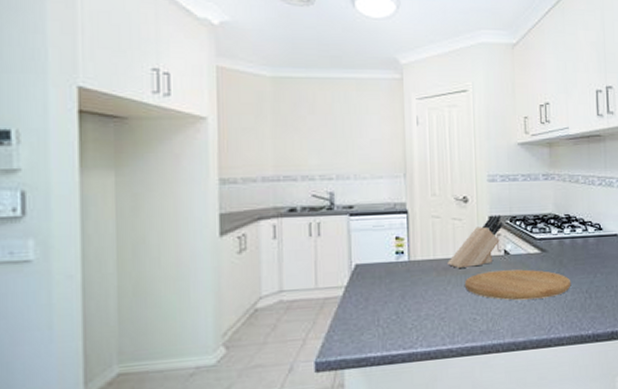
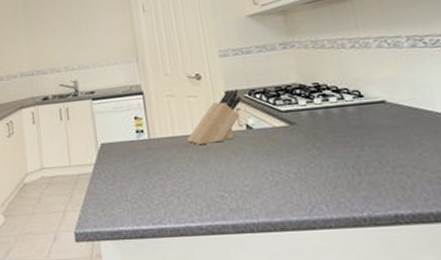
cutting board: present [465,269,572,301] -> none [207,144,332,177]

